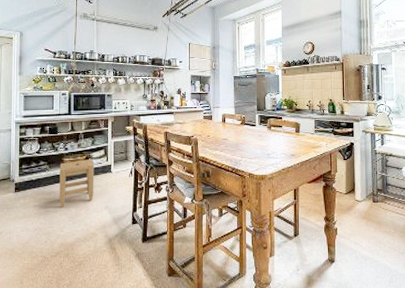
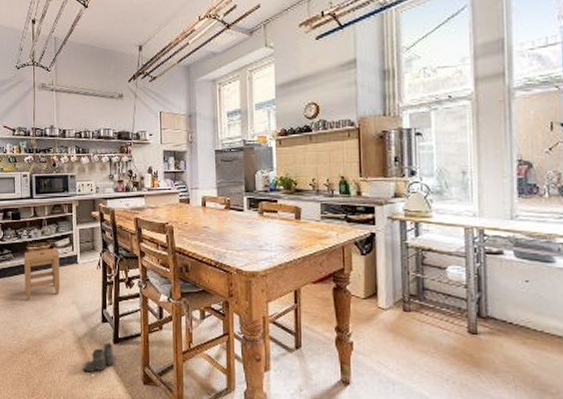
boots: none [113,241,143,271] -> present [83,342,116,374]

